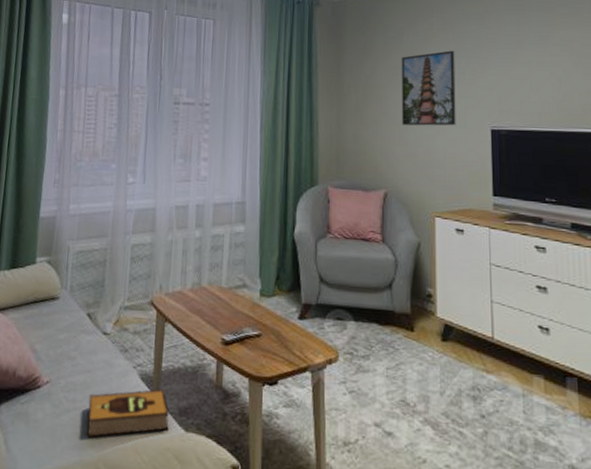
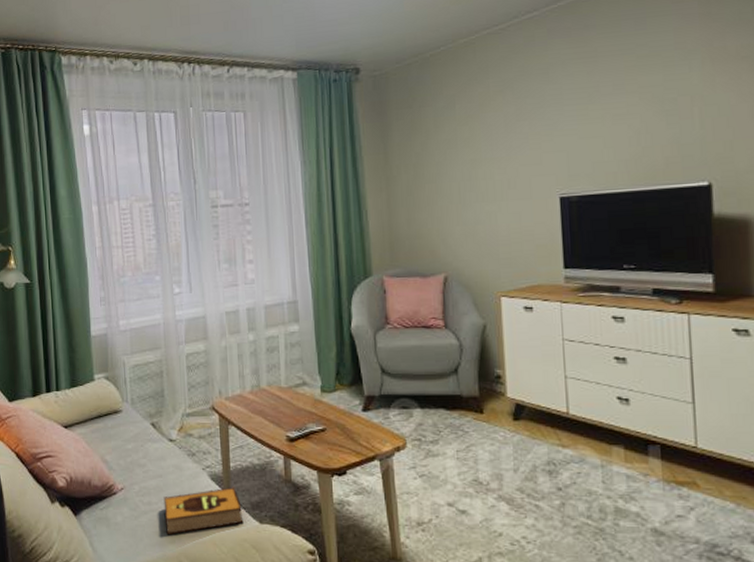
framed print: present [401,50,456,126] -> none [454,114,520,204]

